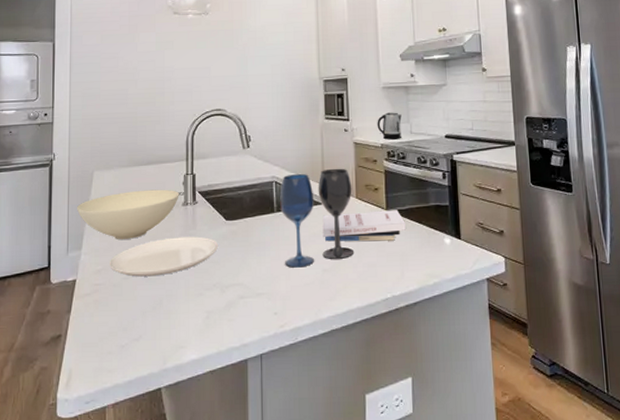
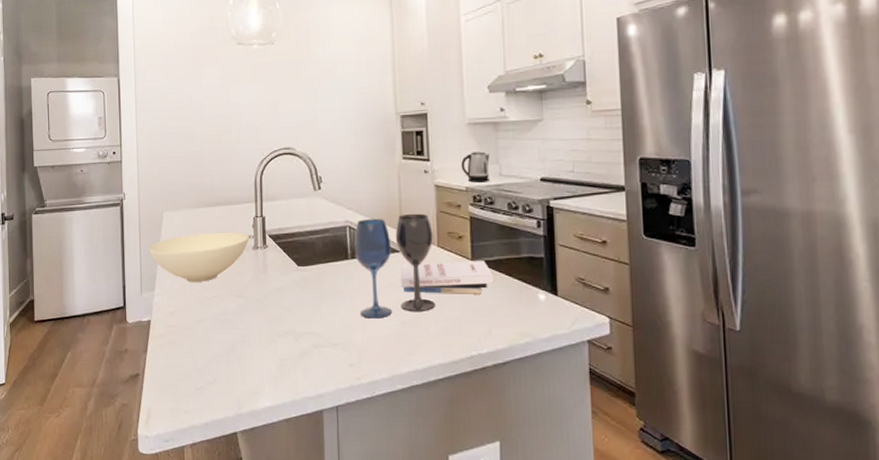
plate: present [108,236,218,277] -> none [181,282,290,321]

